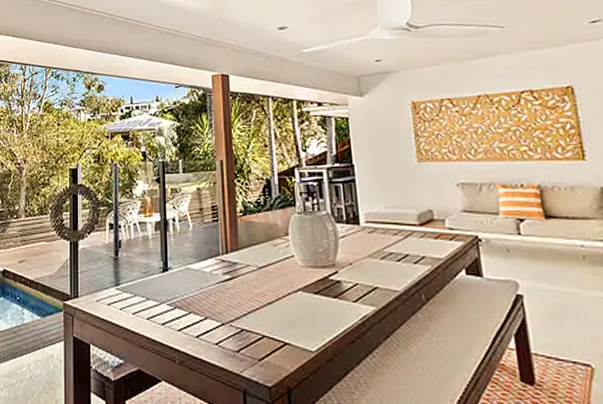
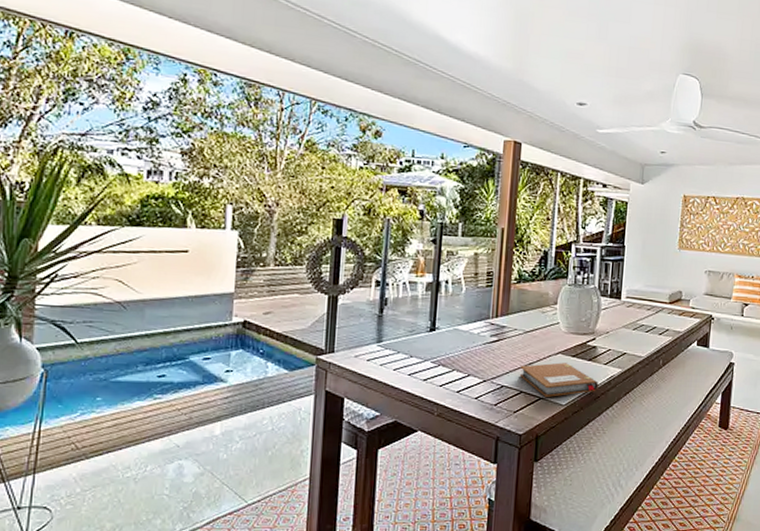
notebook: none [258,301,352,342] -> present [519,362,599,397]

